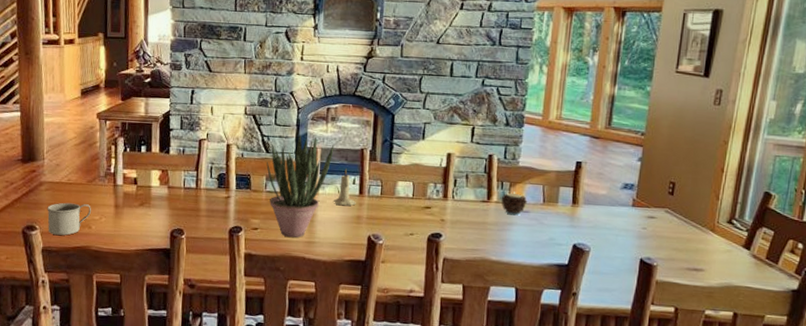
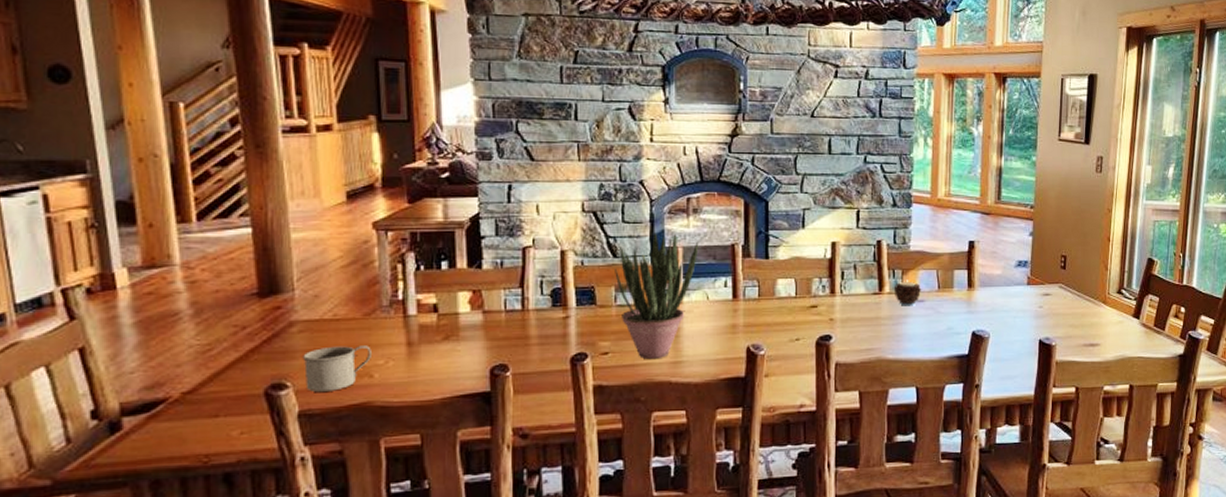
candle: present [334,169,356,206] -> none [703,269,730,313]

